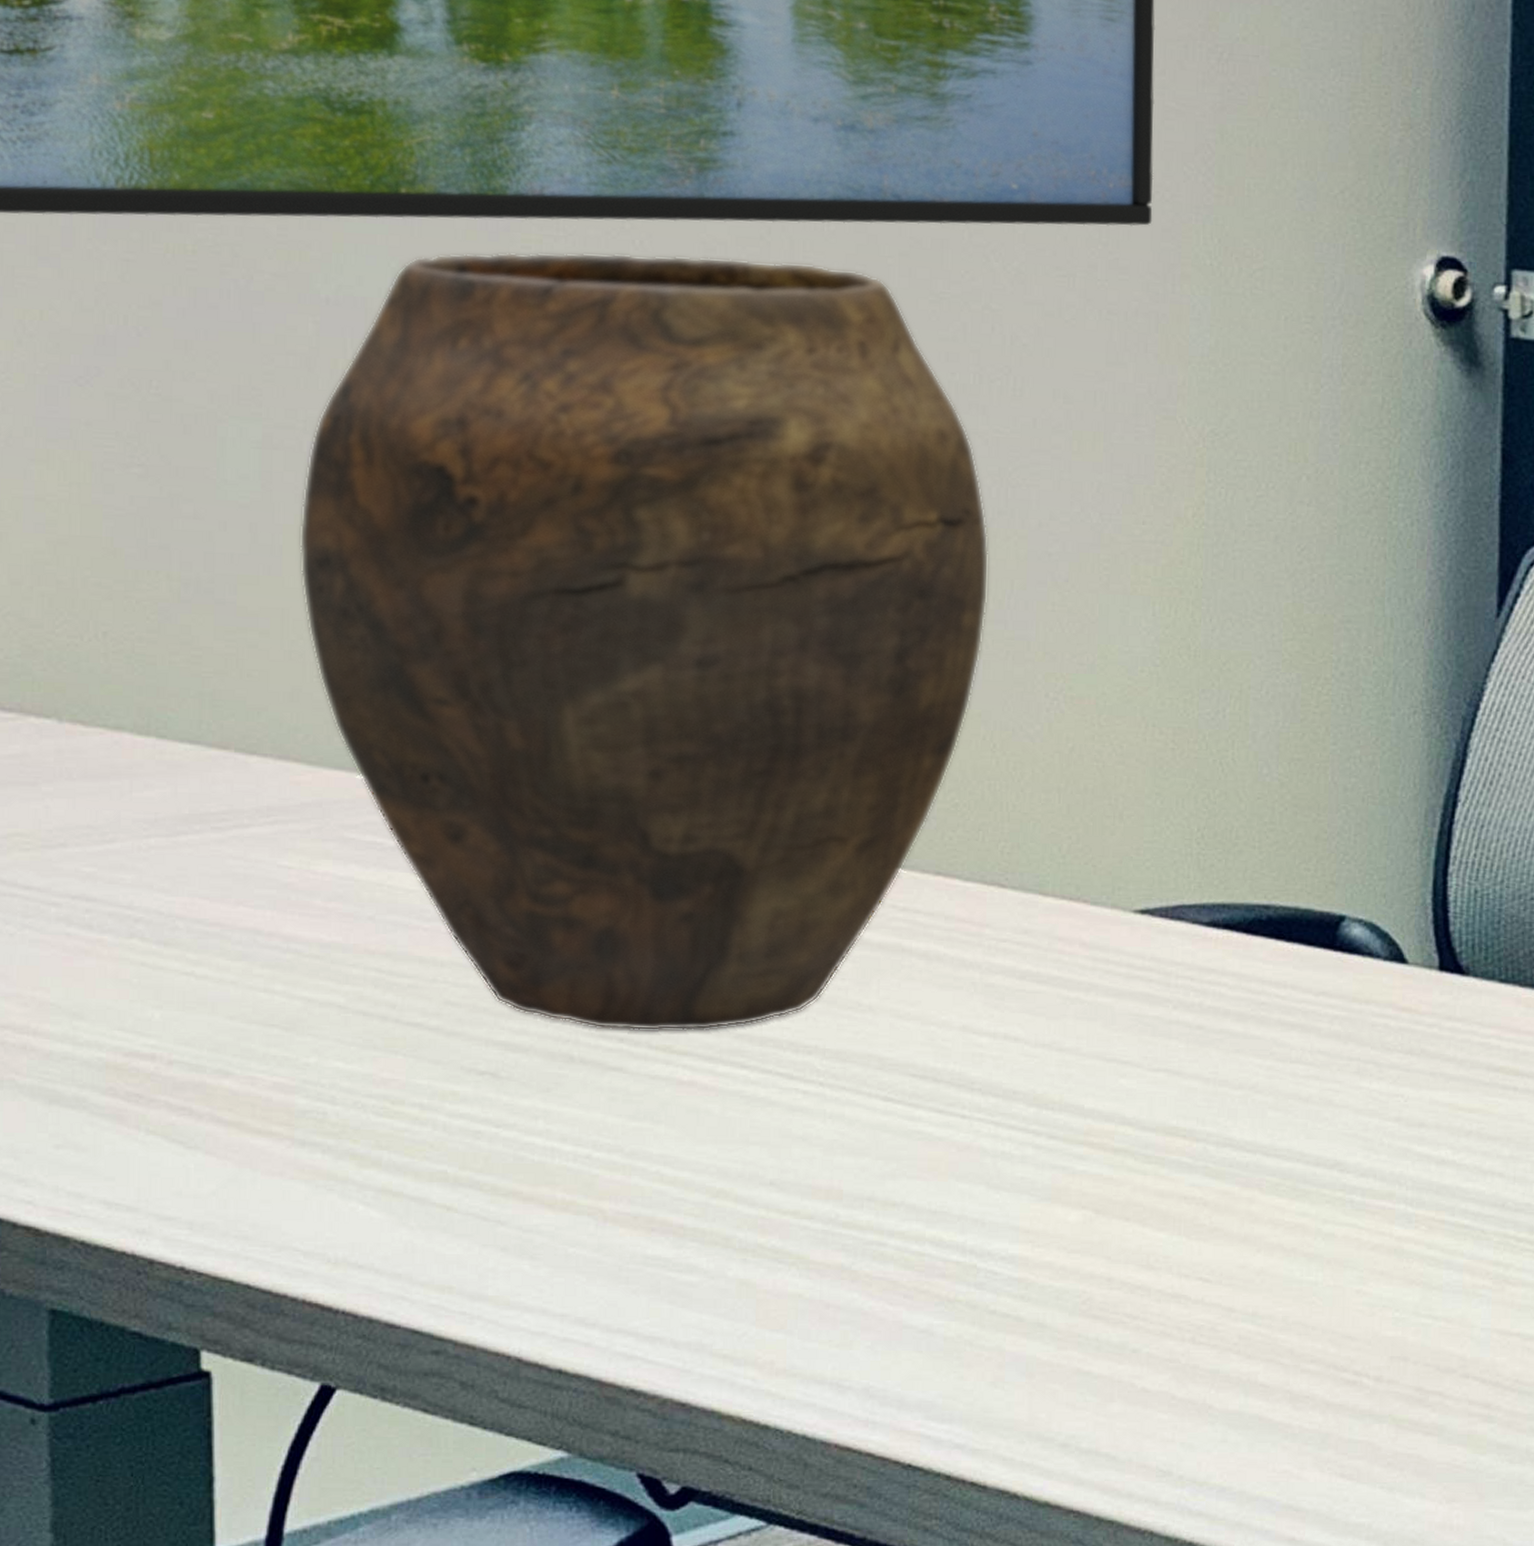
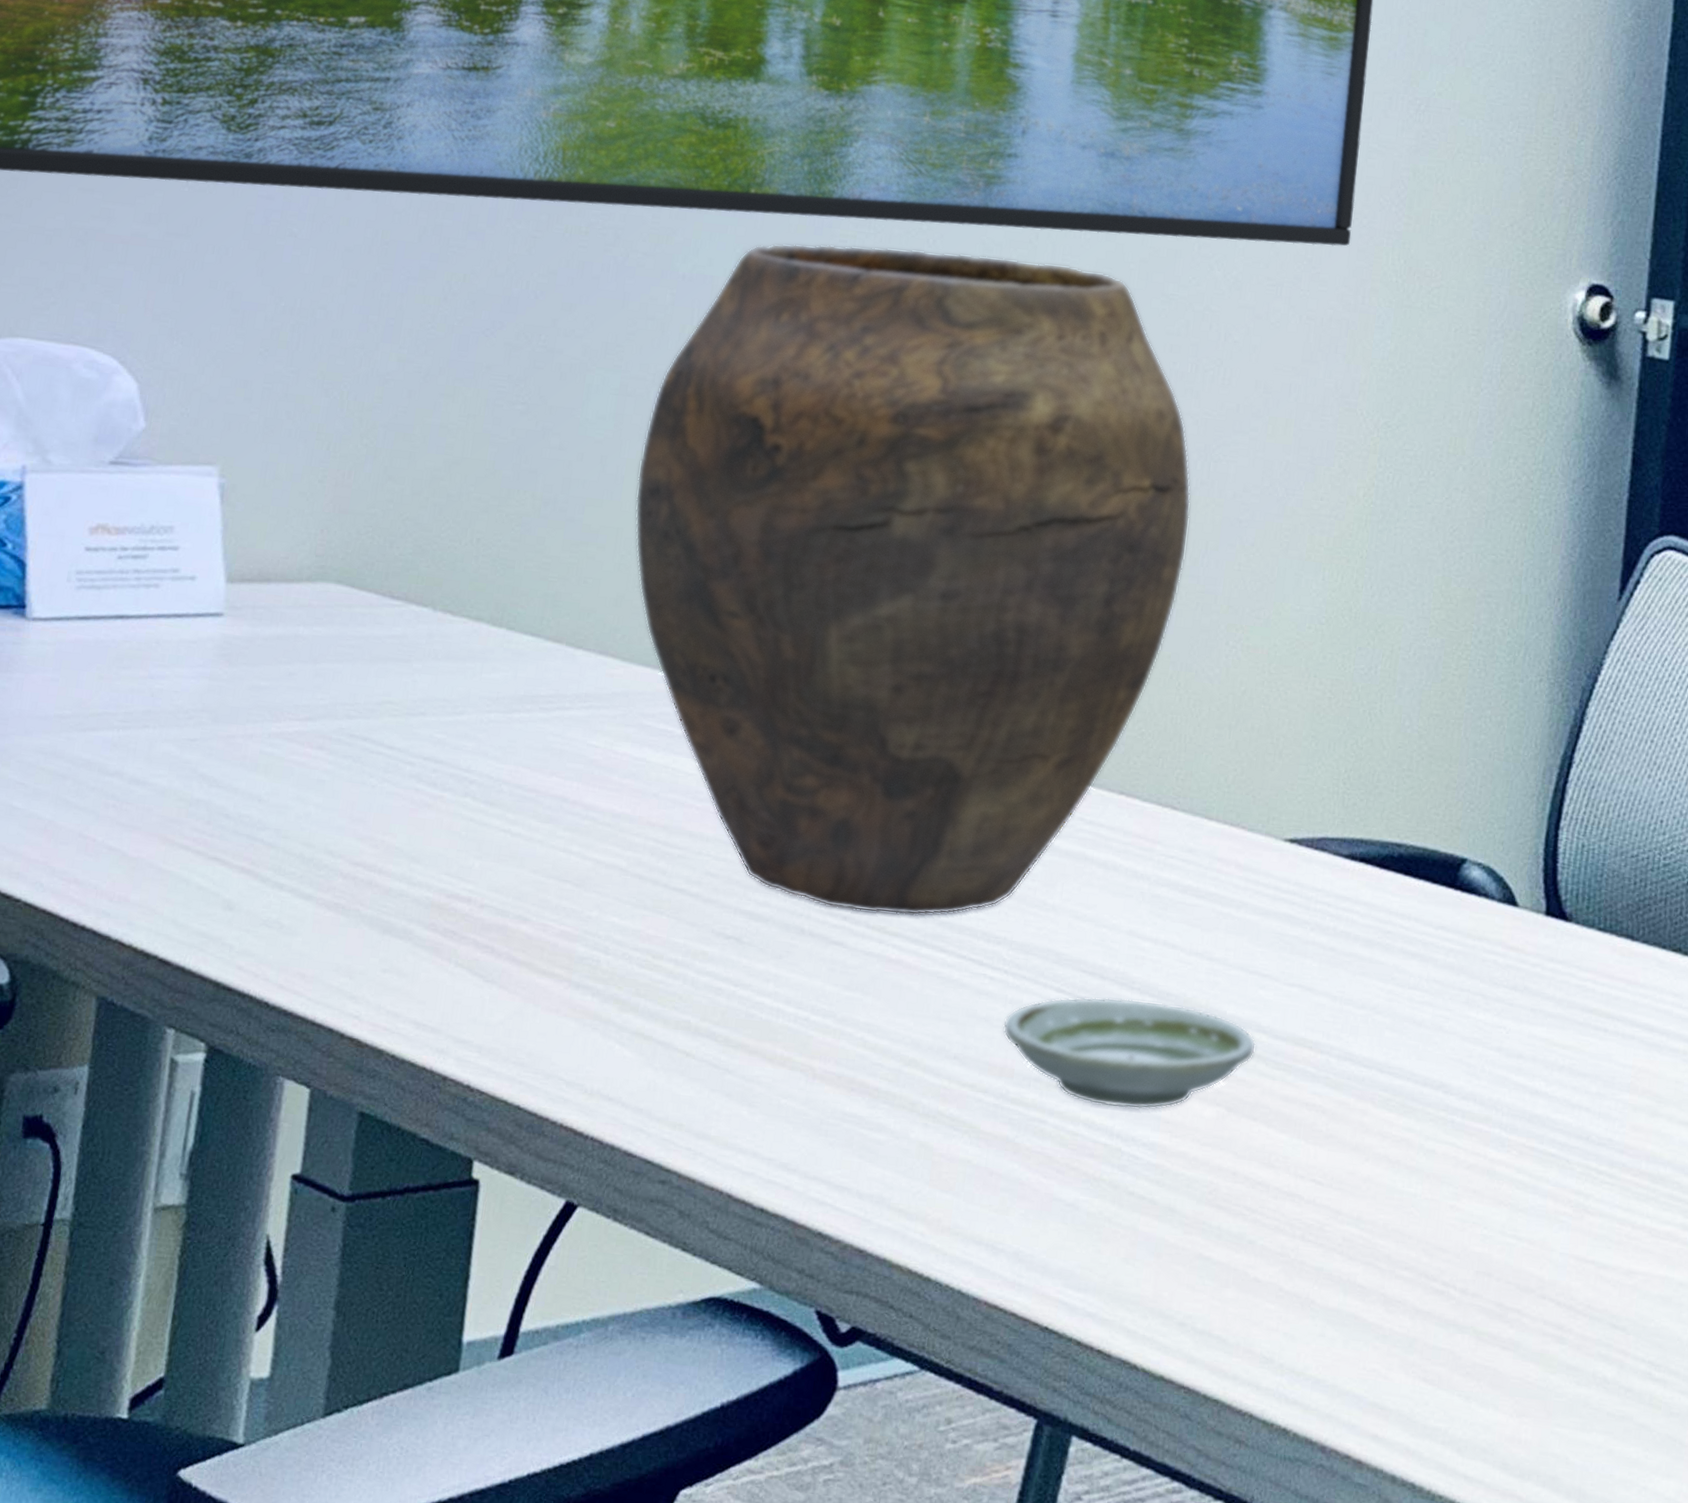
saucer: none [824,1101,1122,1221] -> present [1003,997,1257,1110]

